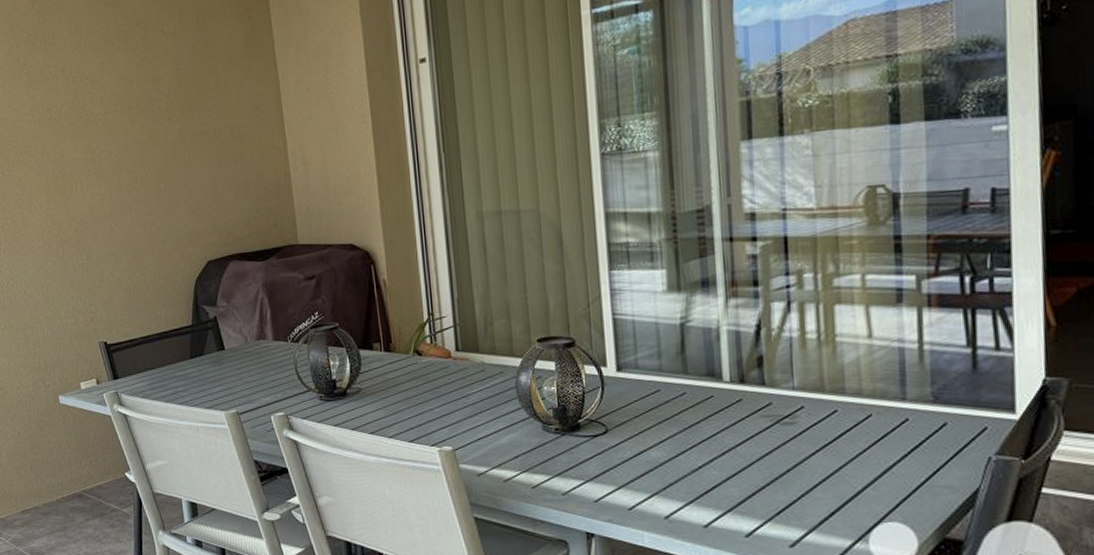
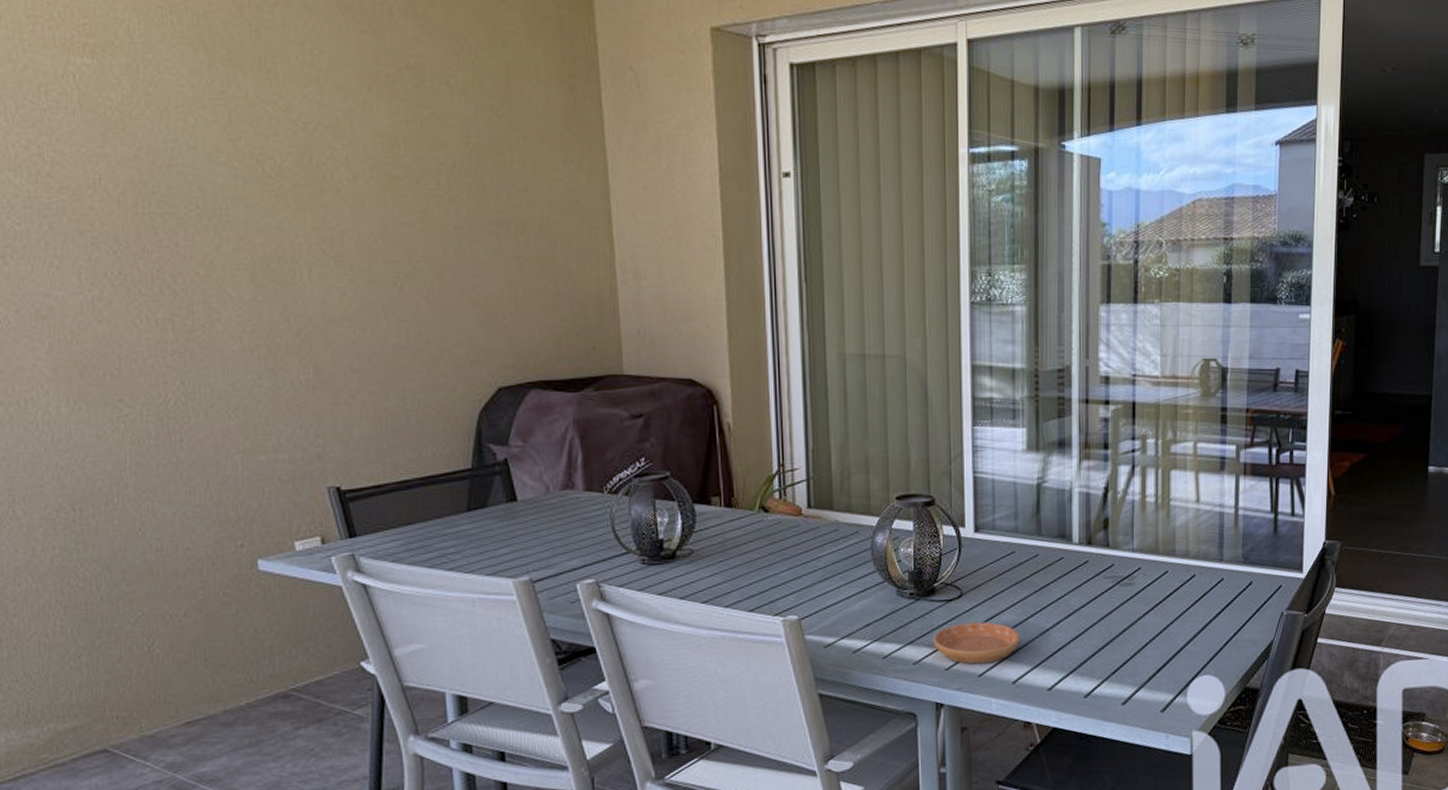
saucer: none [580,457,671,498] -> present [933,622,1020,664]

